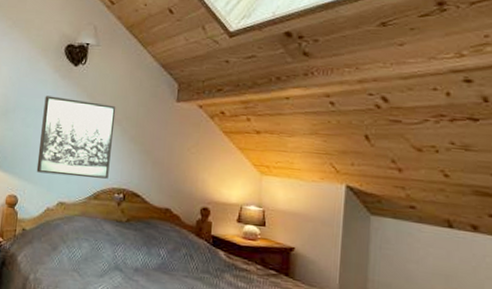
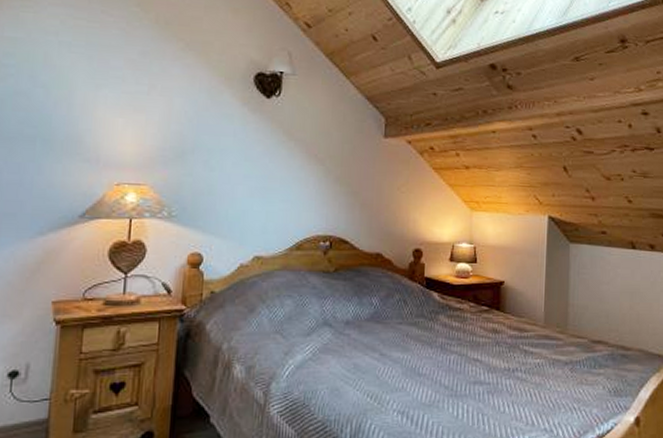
wall art: present [36,95,116,179] -> none [225,133,318,227]

